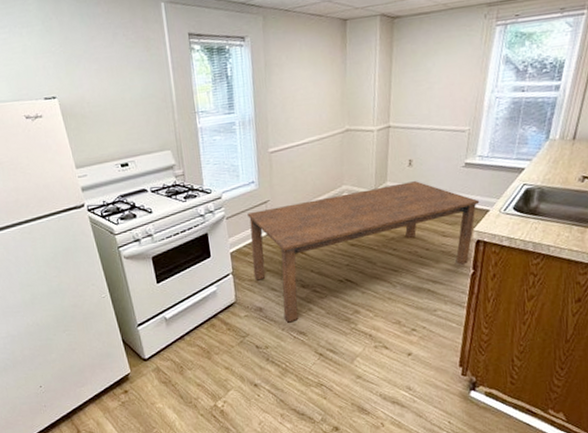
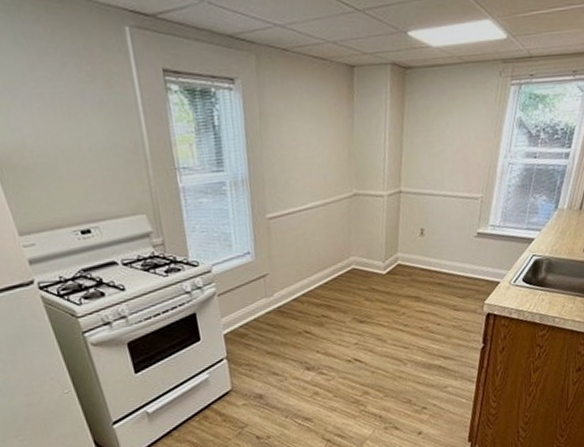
dining table: present [247,181,480,323] -> none [243,252,491,409]

